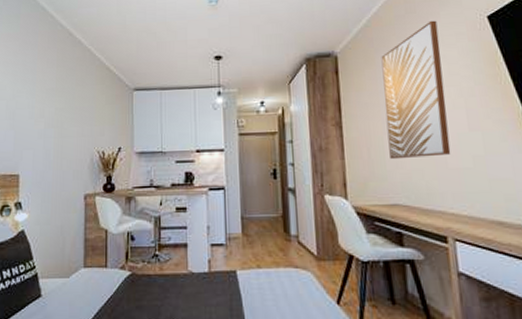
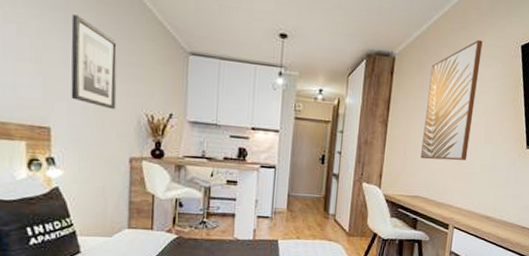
wall art: none [36,75,73,151] -> present [71,14,118,110]

